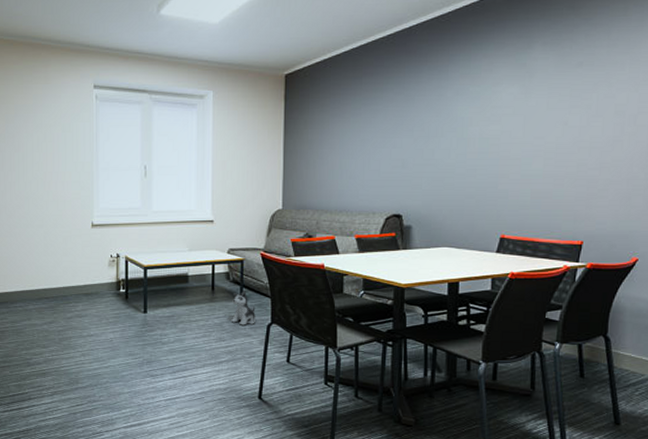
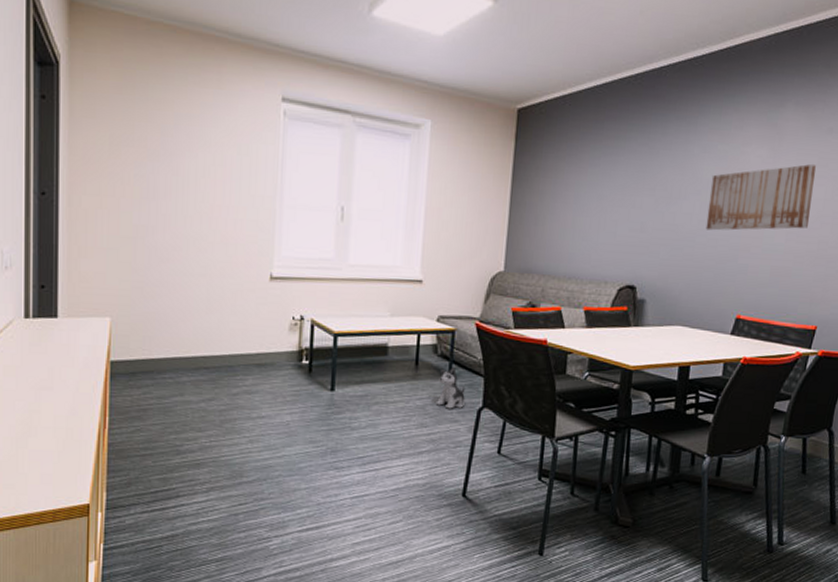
wall art: none [464,95,570,162] -> present [705,163,817,231]

